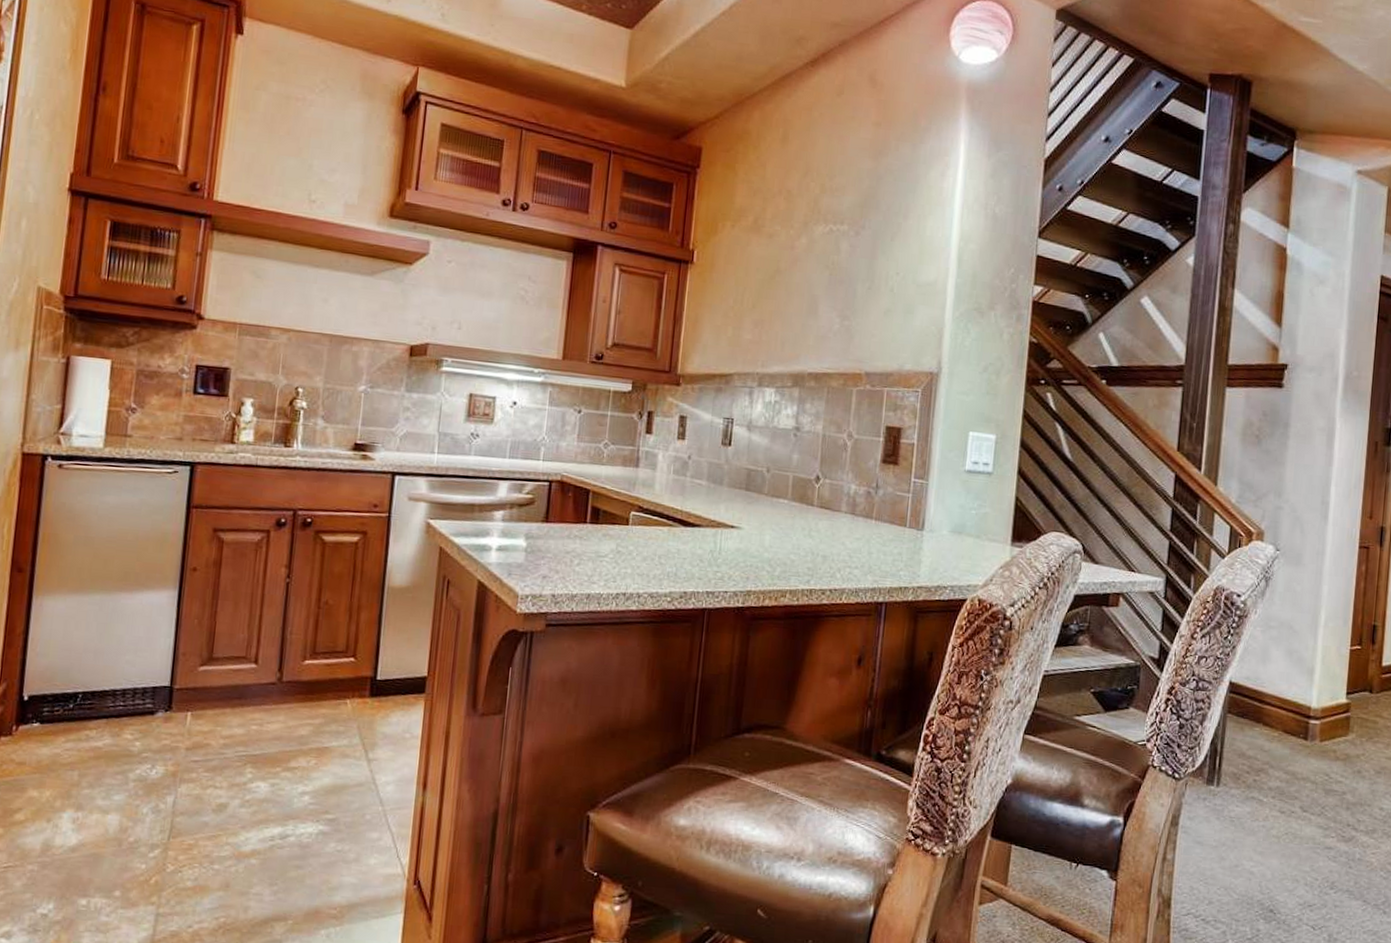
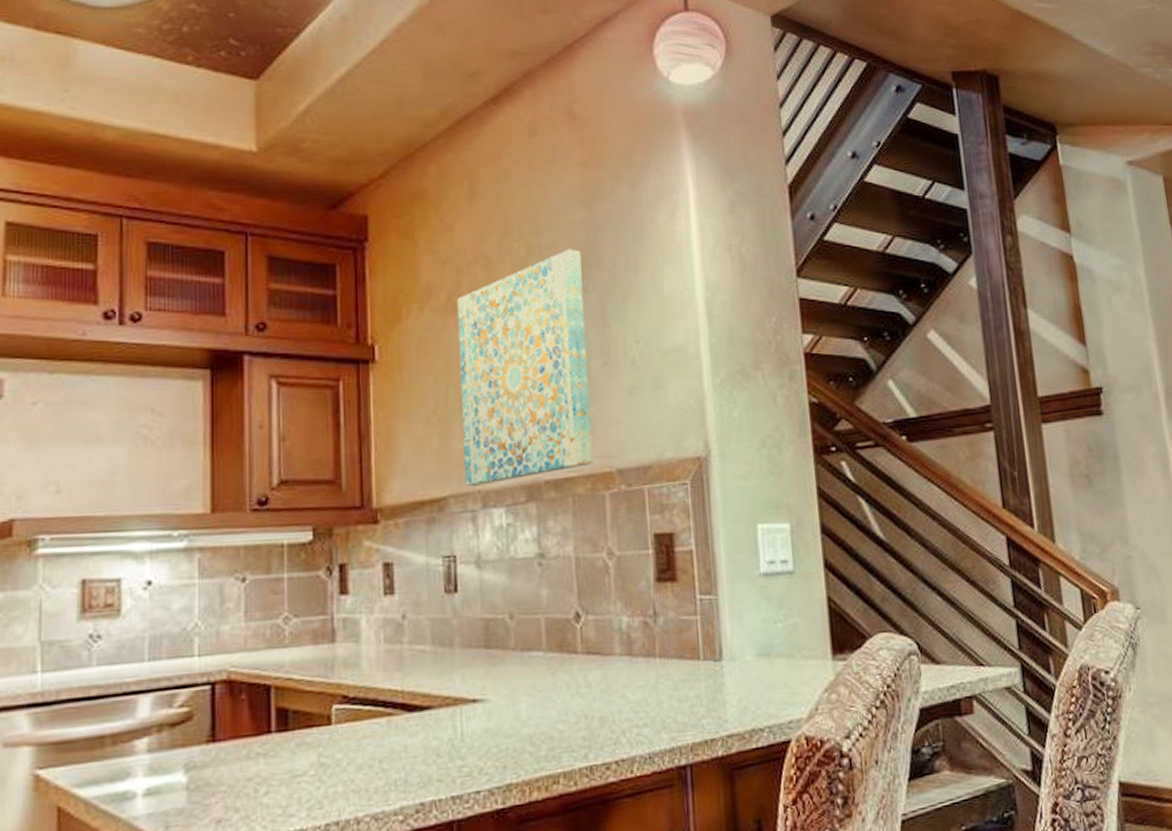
wall art: none [748,192,863,369] -> present [456,249,593,486]

